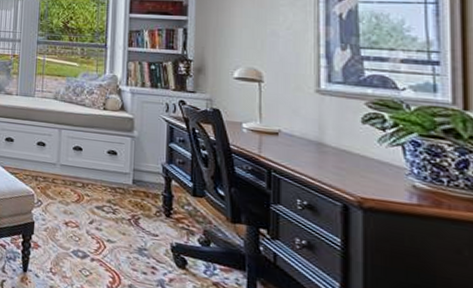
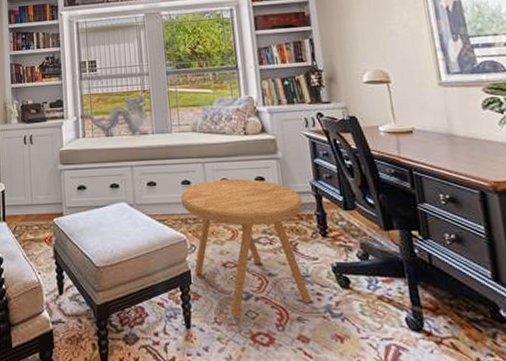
side table: none [34,145,151,274] -> present [180,179,311,319]

